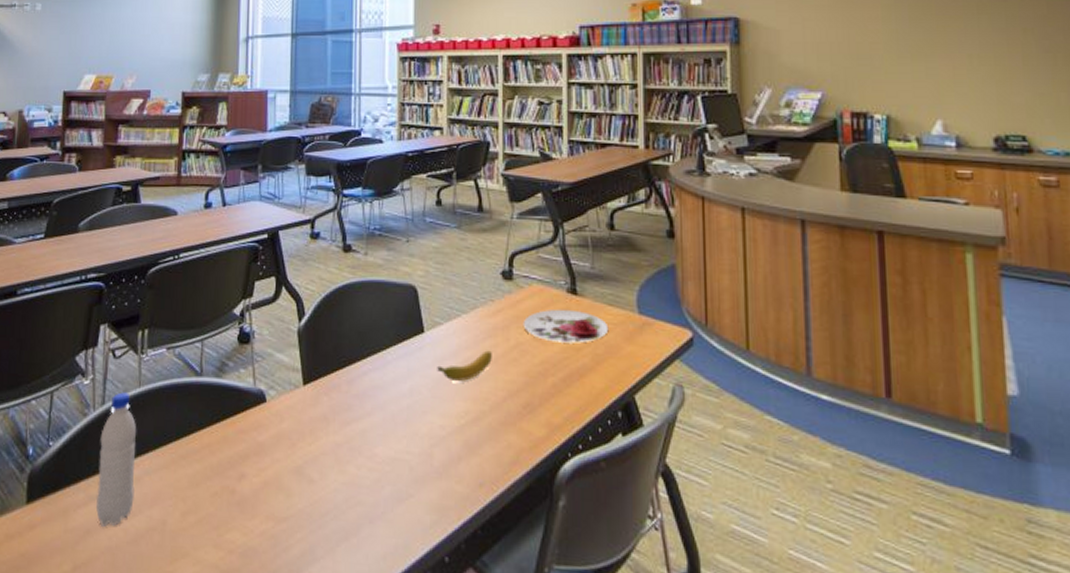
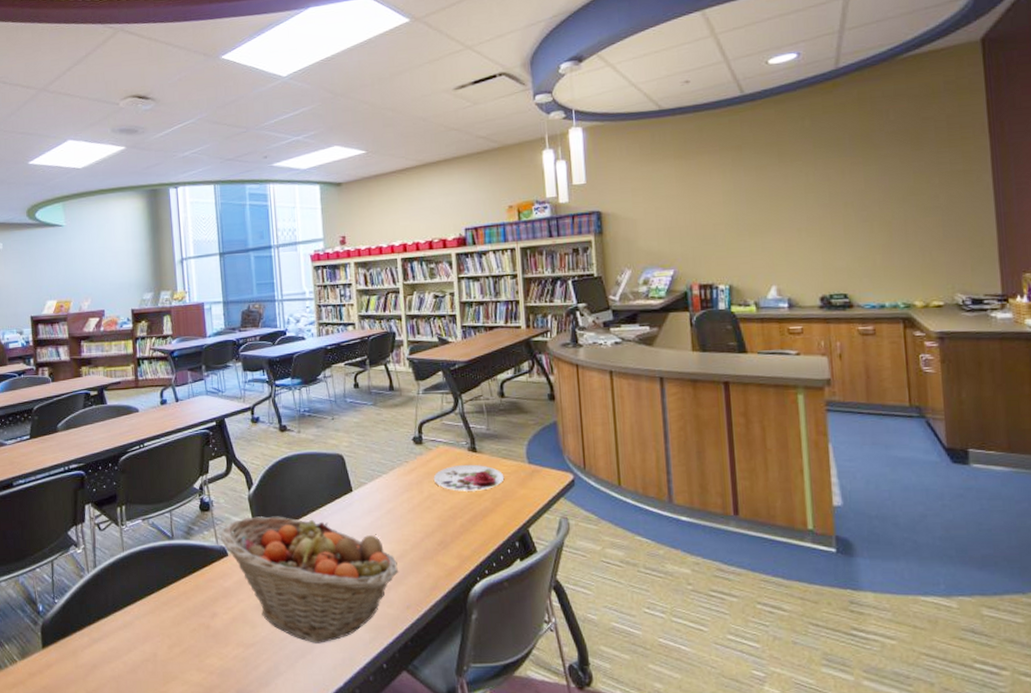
water bottle: present [96,392,137,527] -> none [96,557,129,661]
fruit basket: none [260,355,472,524] -> present [221,516,398,643]
banana: present [437,350,492,382] -> none [365,502,410,529]

